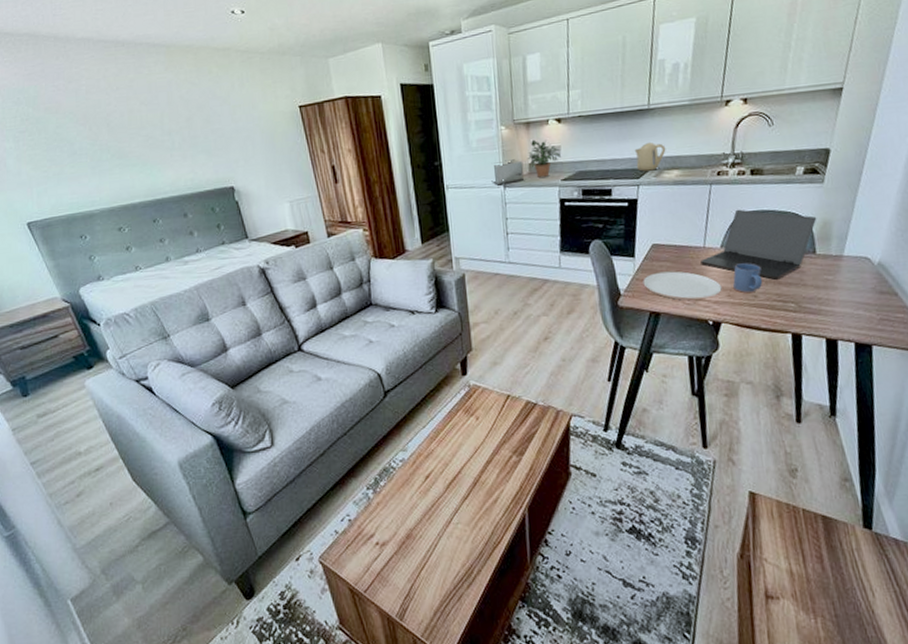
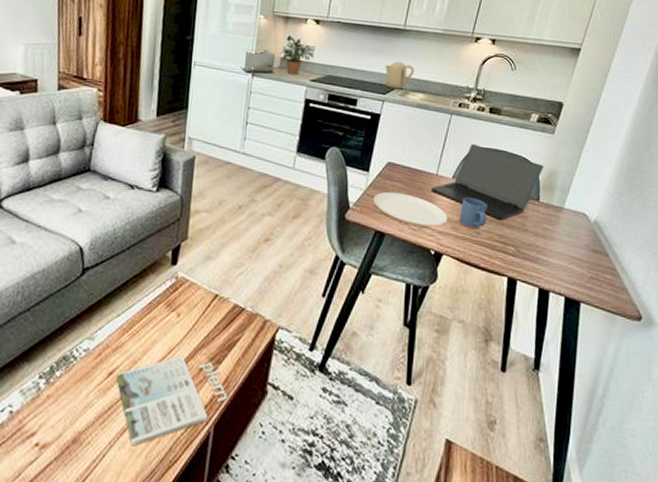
magazine: none [433,453,535,535] -> present [116,355,228,447]

